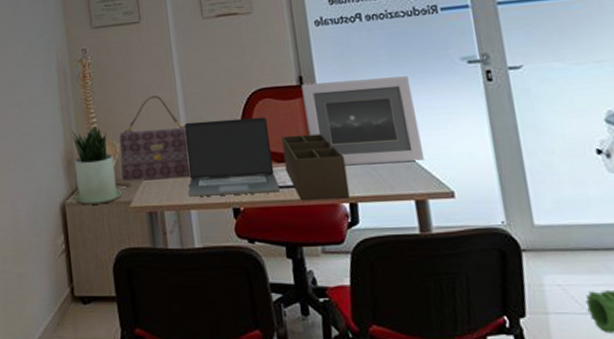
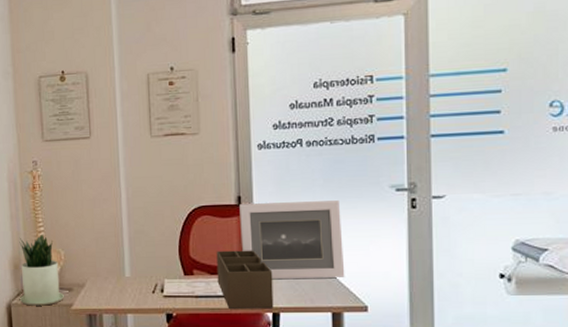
handbag: present [119,95,191,181] -> none [64,208,130,286]
laptop: present [185,117,280,197] -> none [125,232,210,302]

